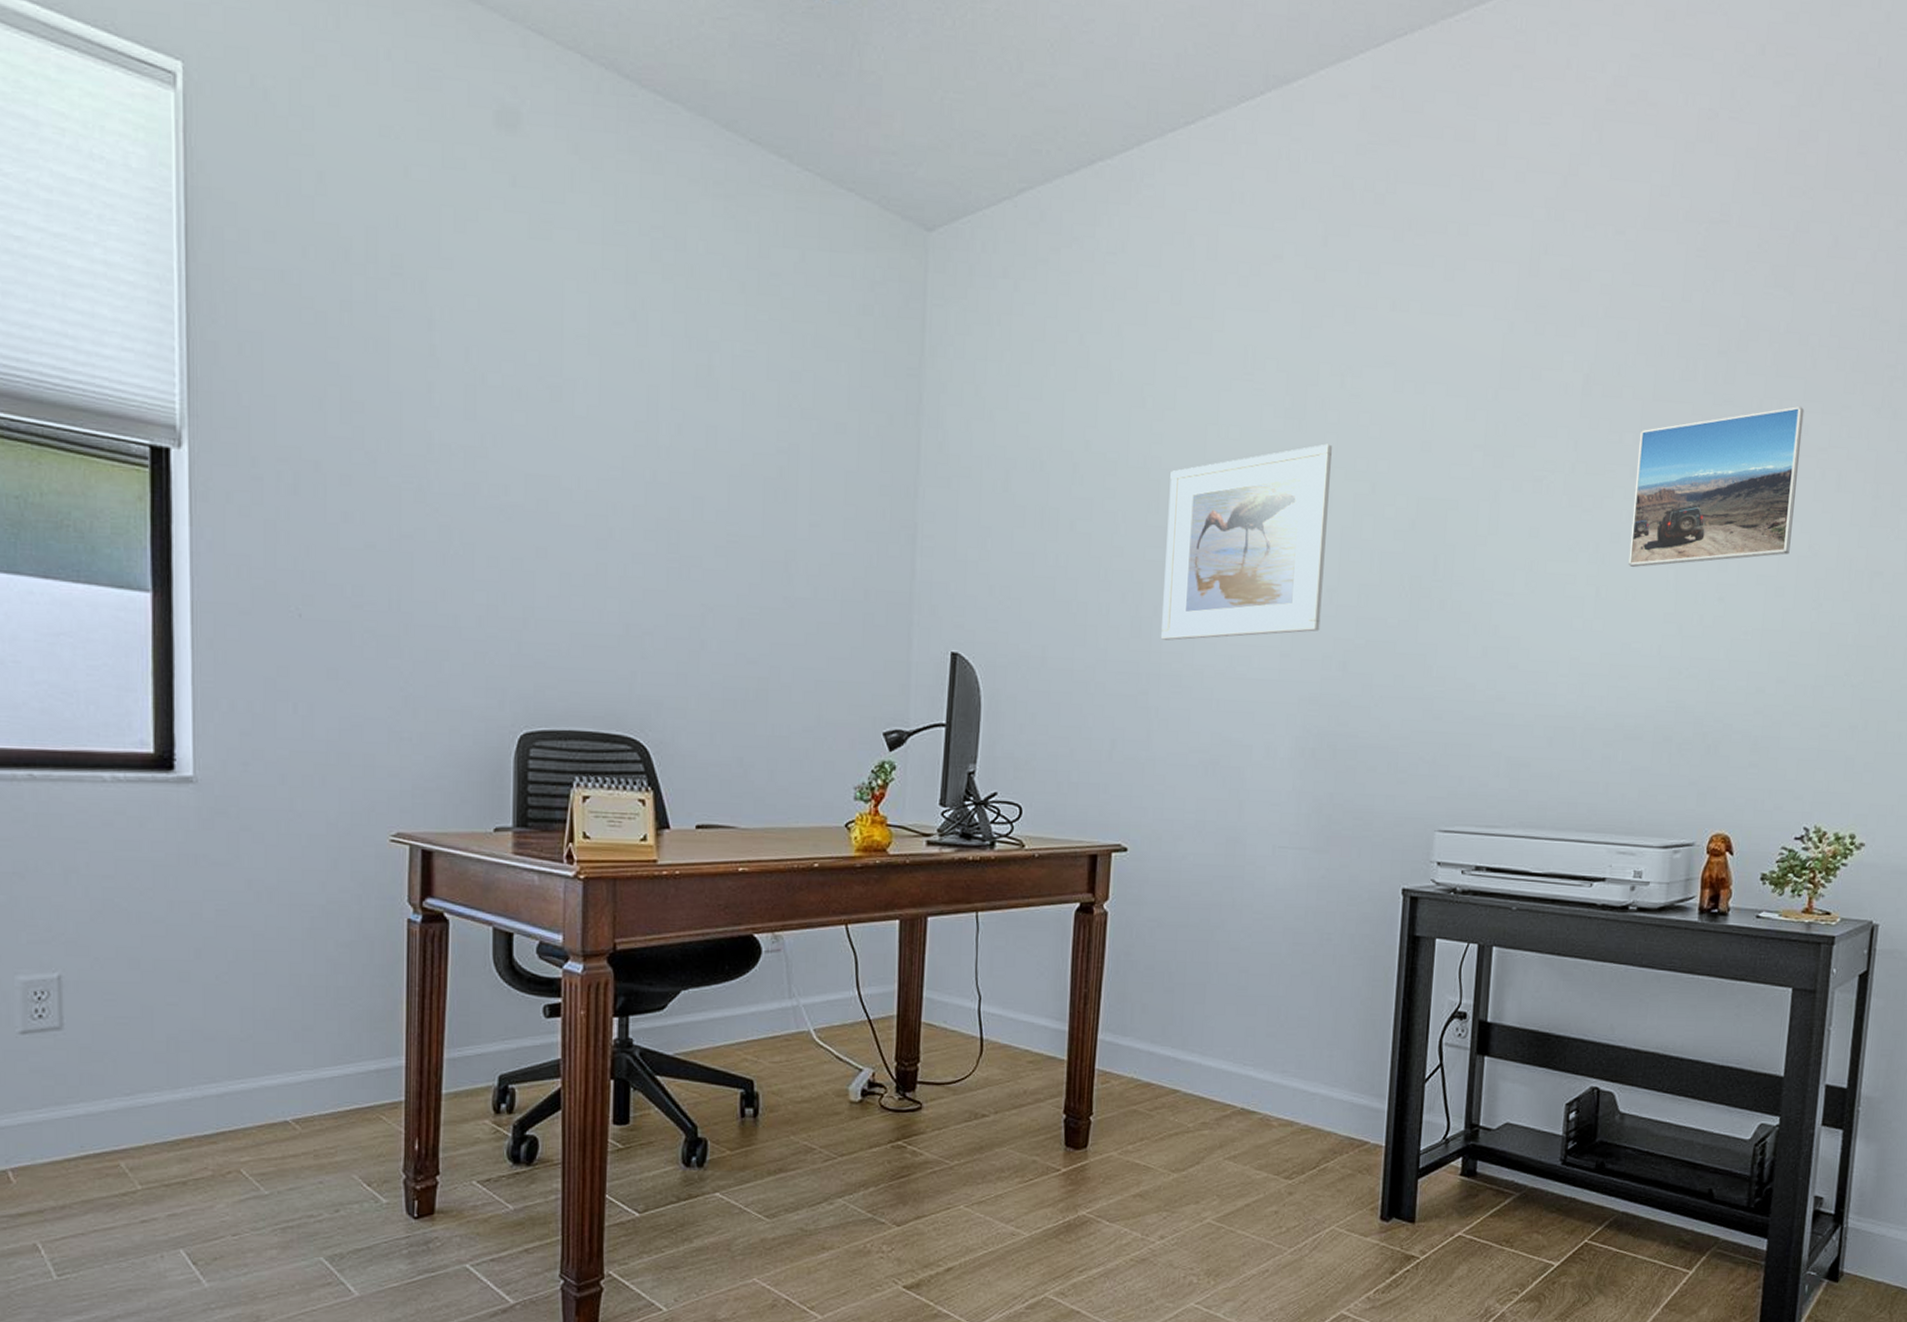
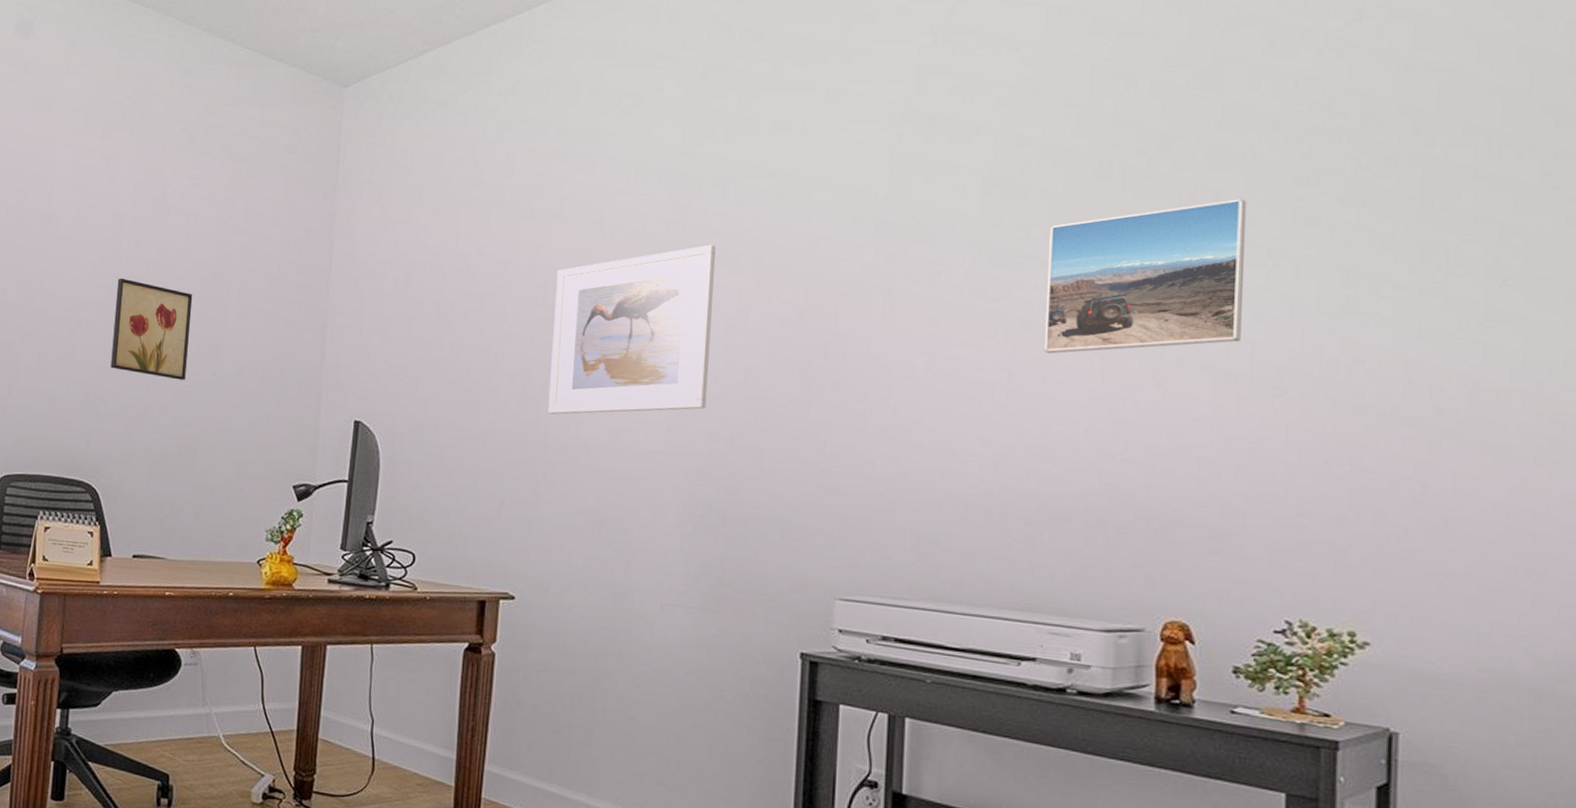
wall art: none [654,473,754,606] -> present [110,278,193,380]

